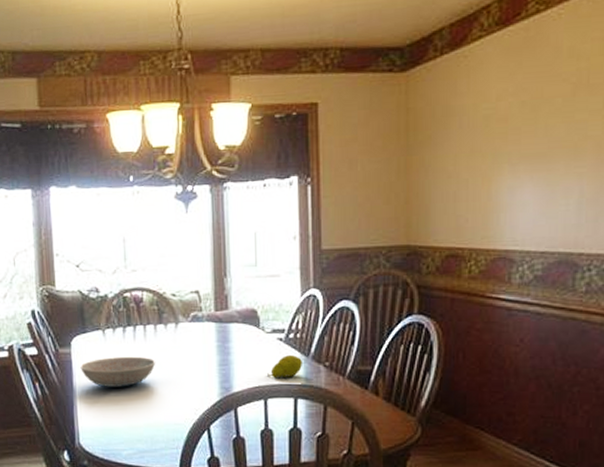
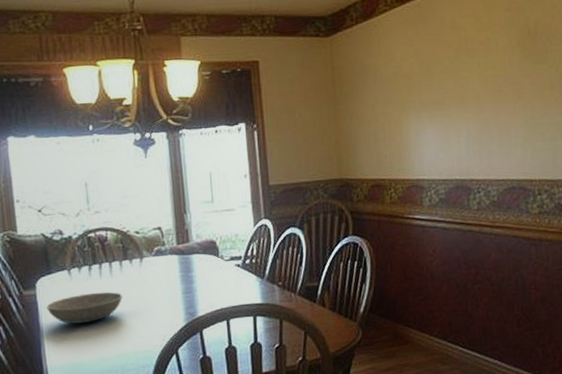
fruit: present [267,355,302,379] -> none [228,279,259,301]

